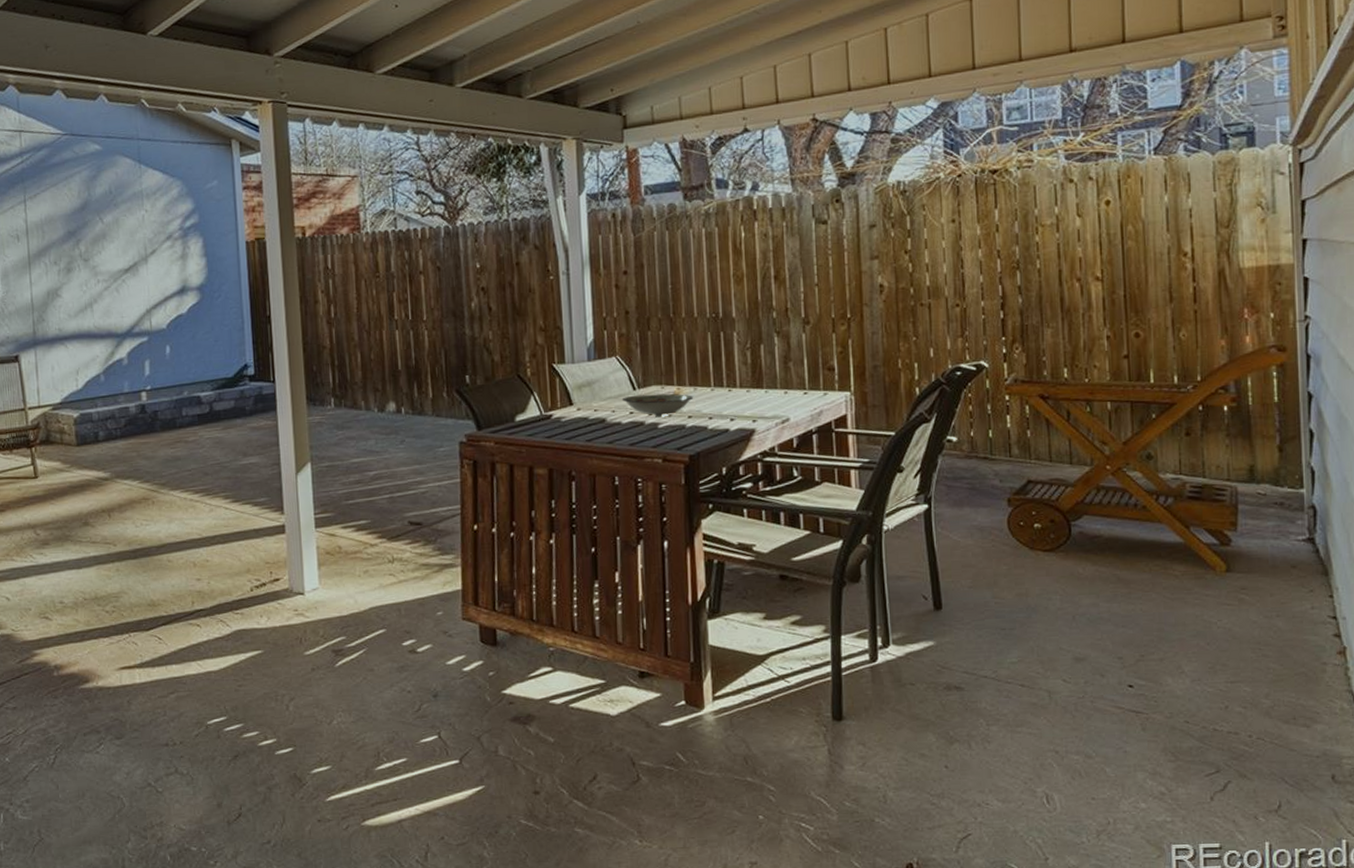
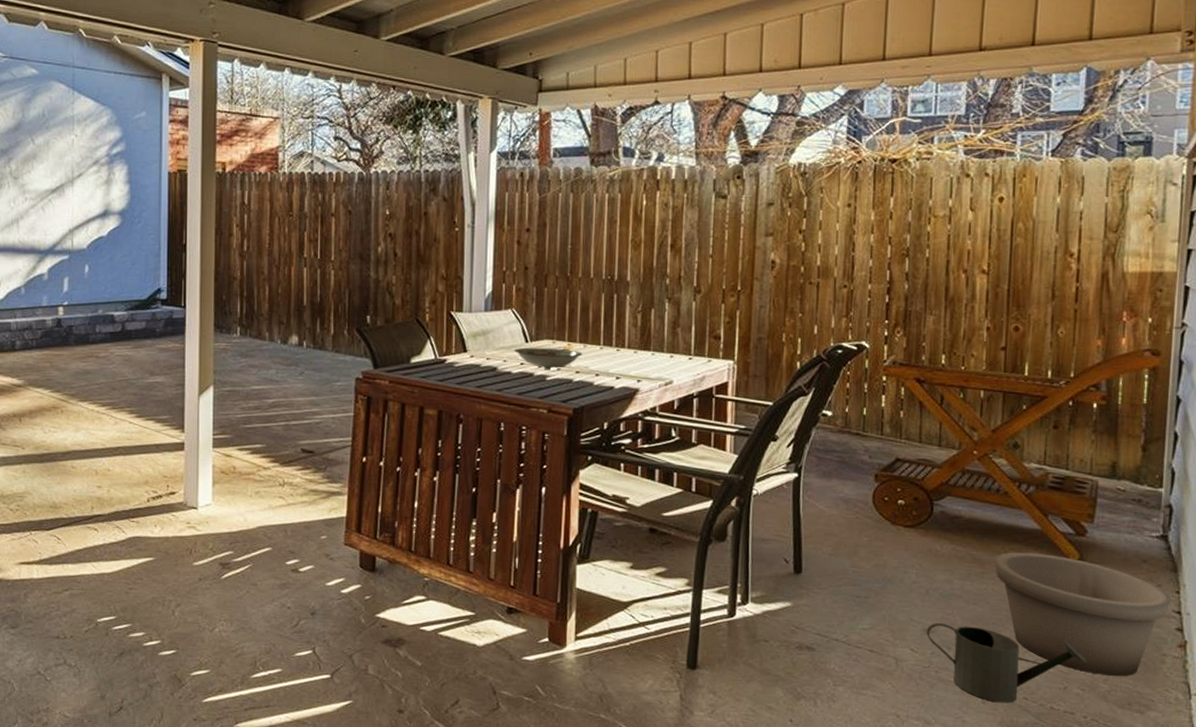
watering can: none [1077,649,1246,729] -> present [926,622,1087,704]
pot: none [1138,567,1326,691] -> present [993,552,1172,677]

